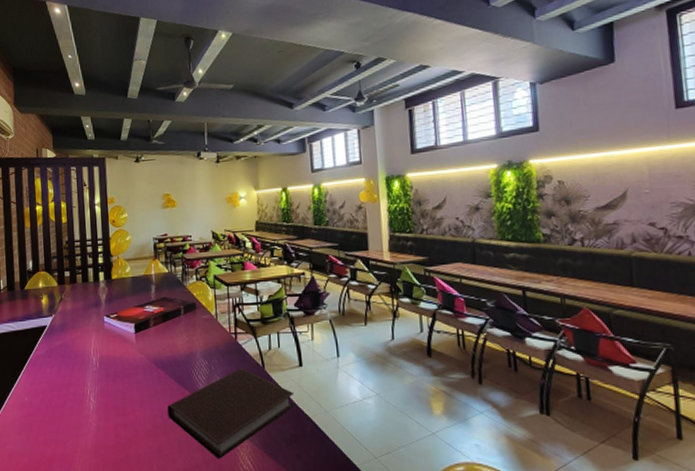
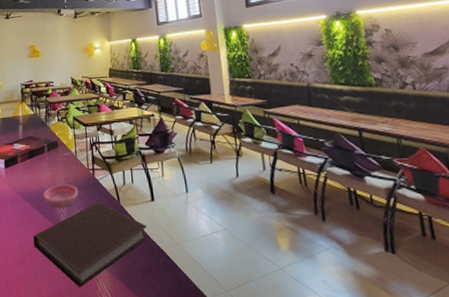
saucer: none [178,350,219,375] -> present [43,184,79,207]

